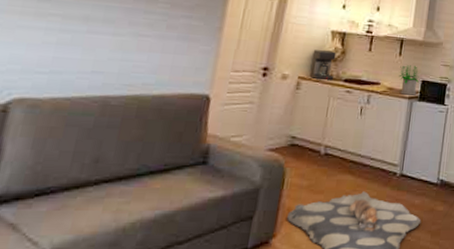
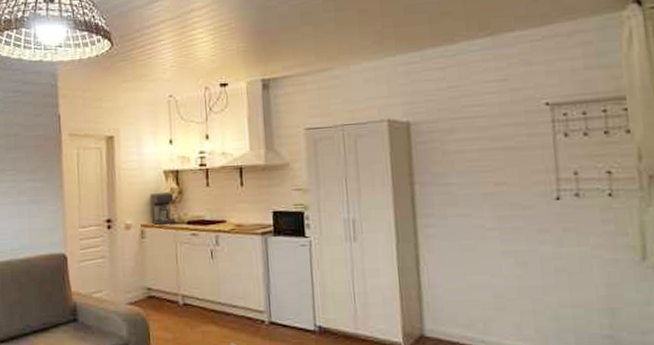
potted plant: present [399,65,419,95] -> none [244,195,269,231]

